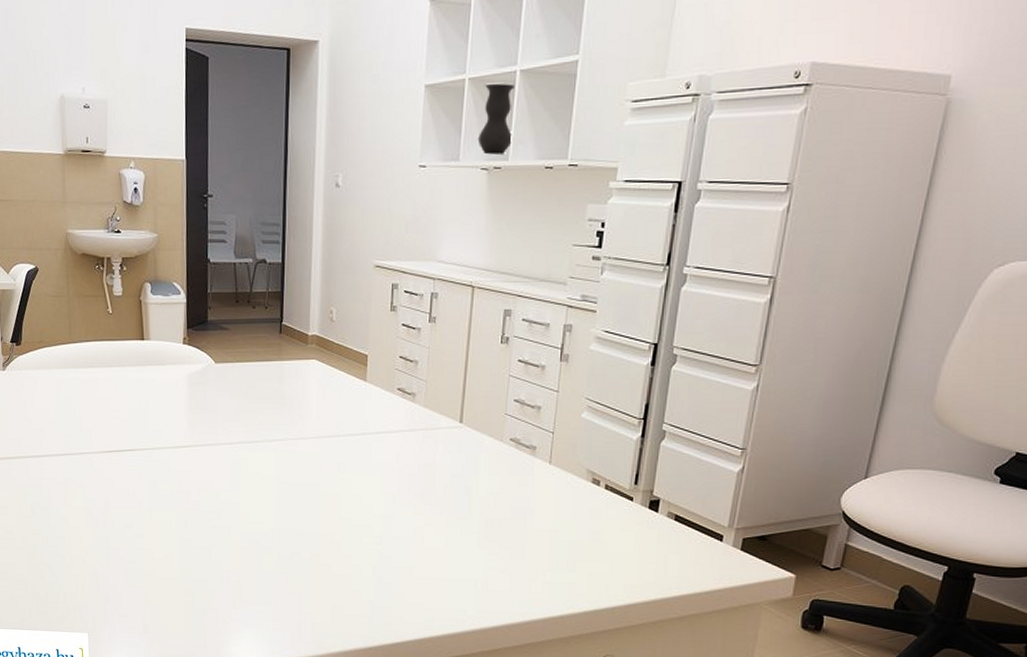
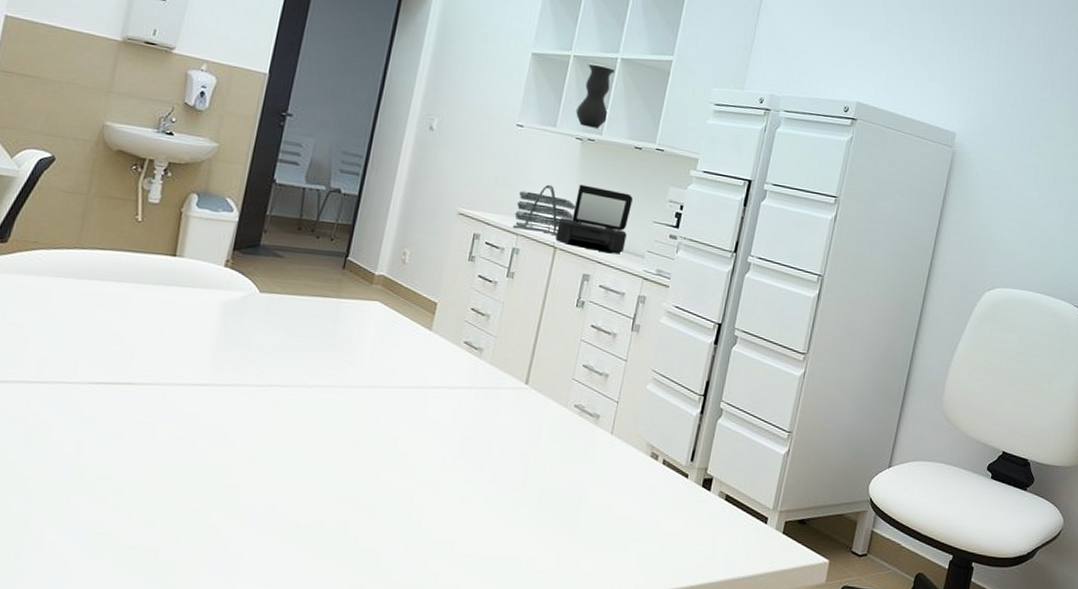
file organizer: none [429,223,488,275] -> present [513,184,575,236]
printer: none [472,217,548,285] -> present [555,184,633,254]

